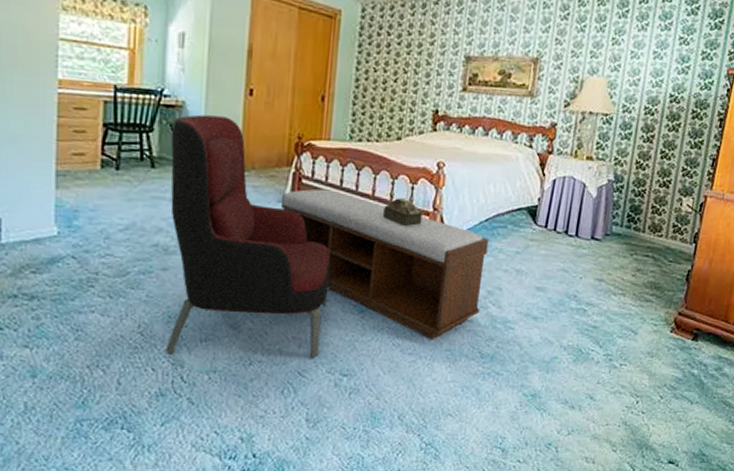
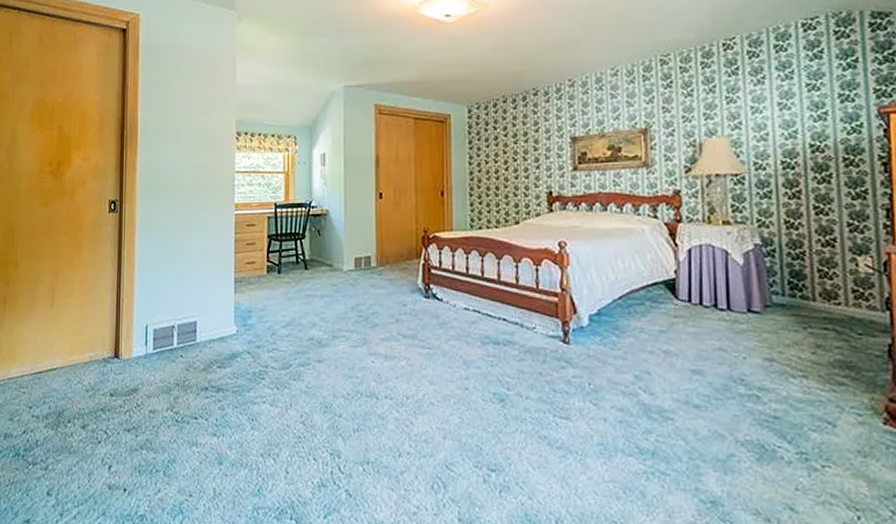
armchair: present [165,114,331,359] -> none [319,219,467,452]
bench: present [282,189,489,340] -> none [415,277,630,432]
decorative box: present [383,198,423,226] -> none [511,281,551,308]

